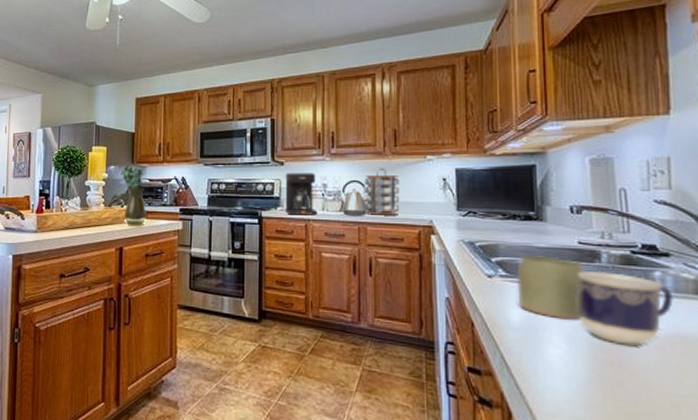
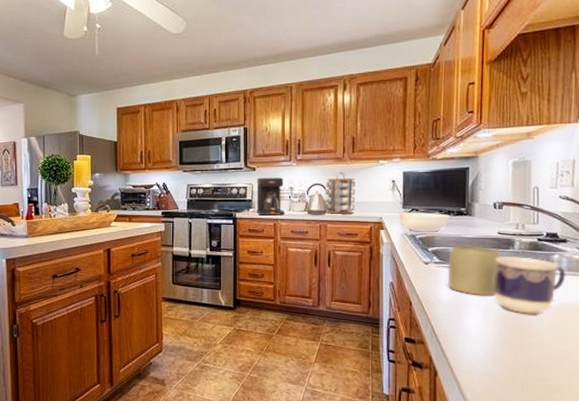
vase: present [121,164,147,227] -> none [105,171,132,230]
bowl: none [453,215,517,239] -> present [399,212,451,232]

